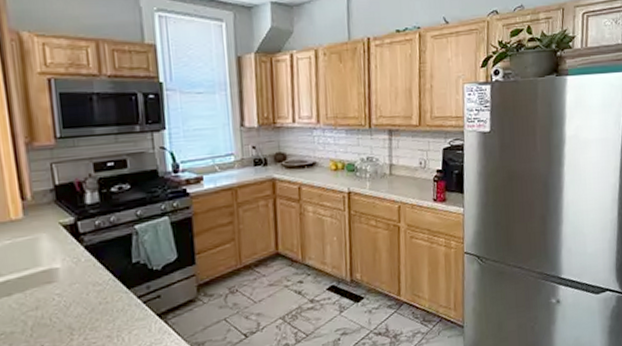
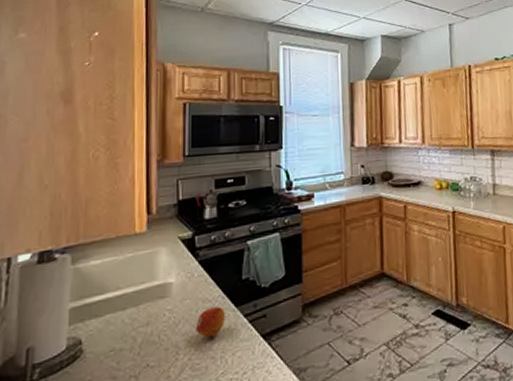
fruit: none [87,289,118,319] -> present [195,306,225,338]

